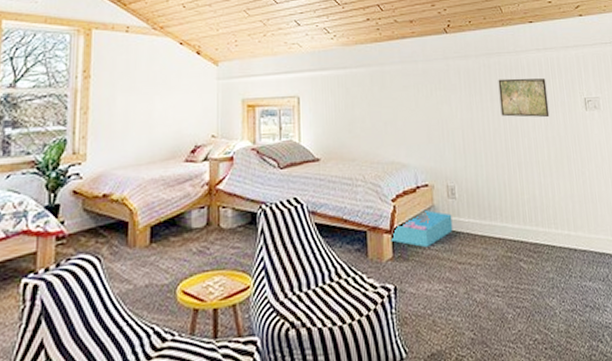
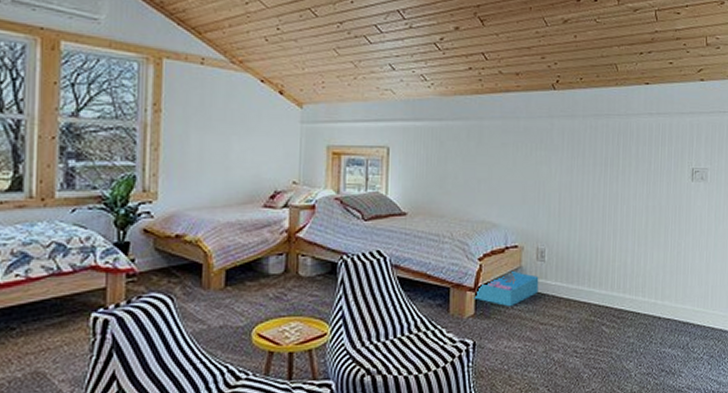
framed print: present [498,78,550,118] -> none [602,142,654,186]

